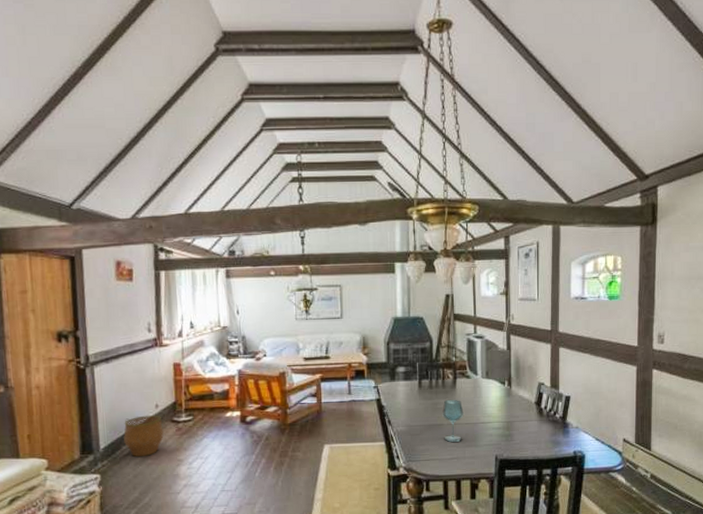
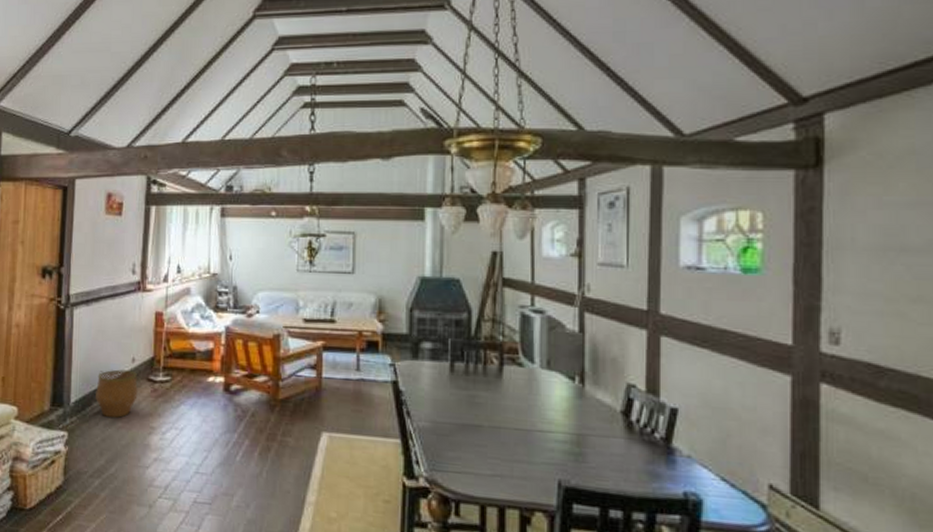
wine glass: present [442,399,464,443] -> none [481,392,513,454]

